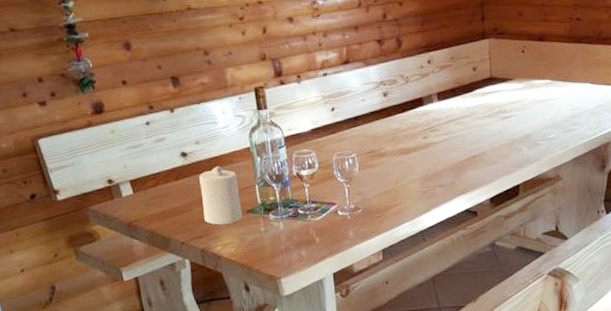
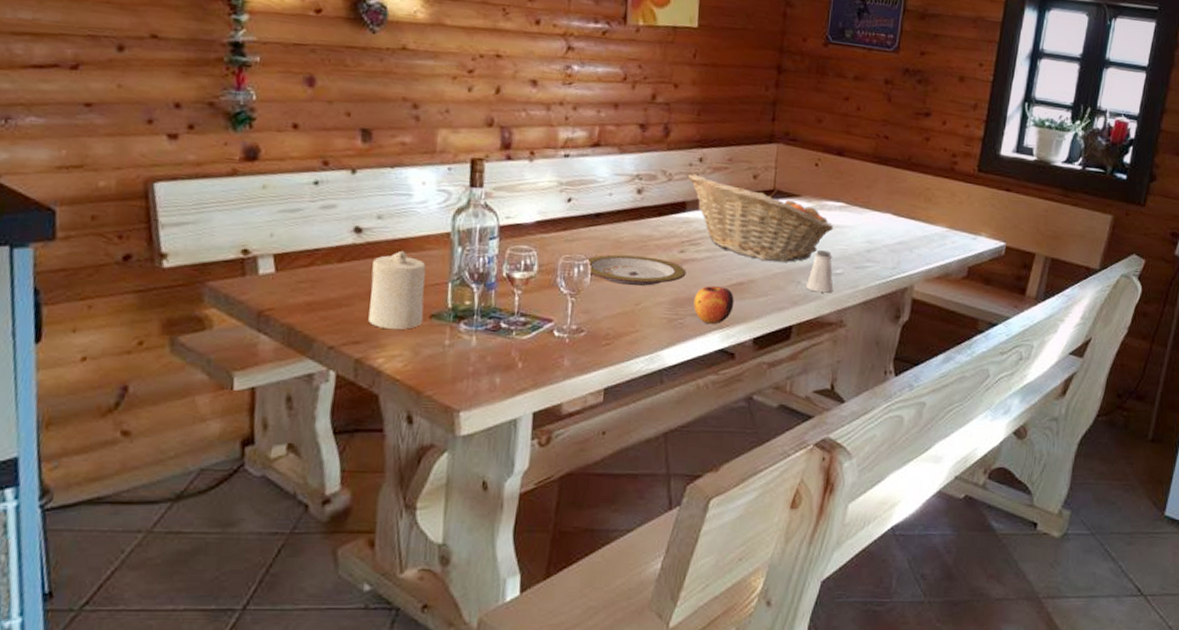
plate: none [353,145,431,169] -> present [586,254,686,286]
fruit basket: none [420,74,543,136] -> present [687,174,834,262]
apple: none [440,161,471,192] -> present [693,286,734,325]
saltshaker: none [526,121,549,156] -> present [806,250,834,293]

